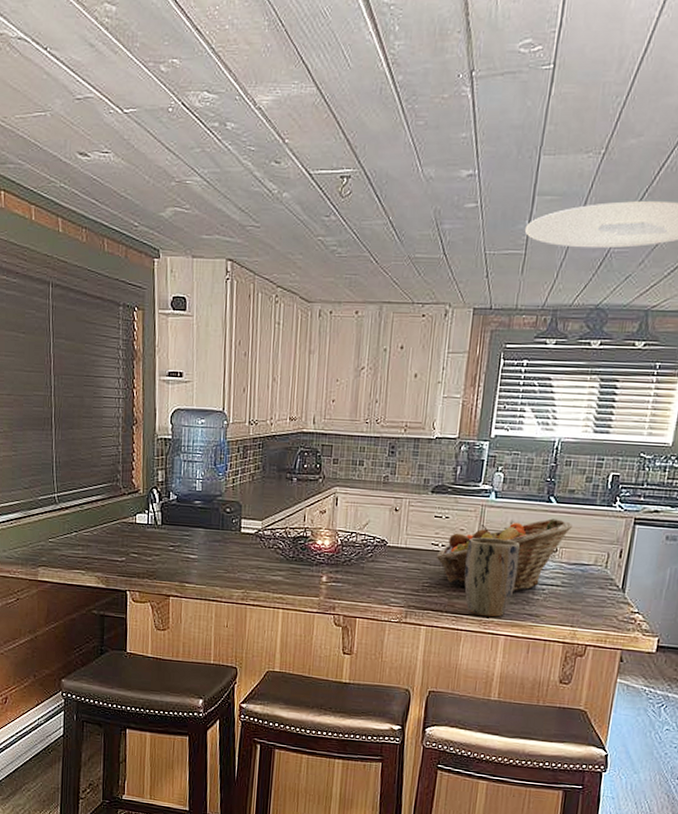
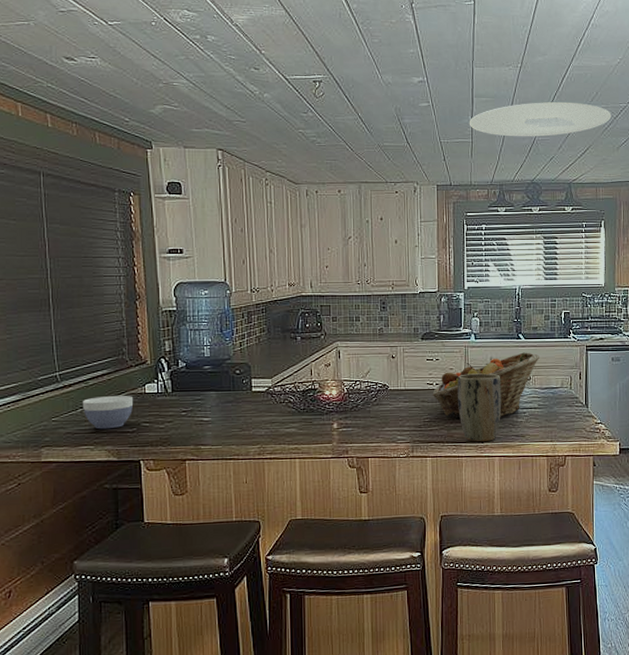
bowl: none [77,522,125,556] -> present [83,395,134,430]

